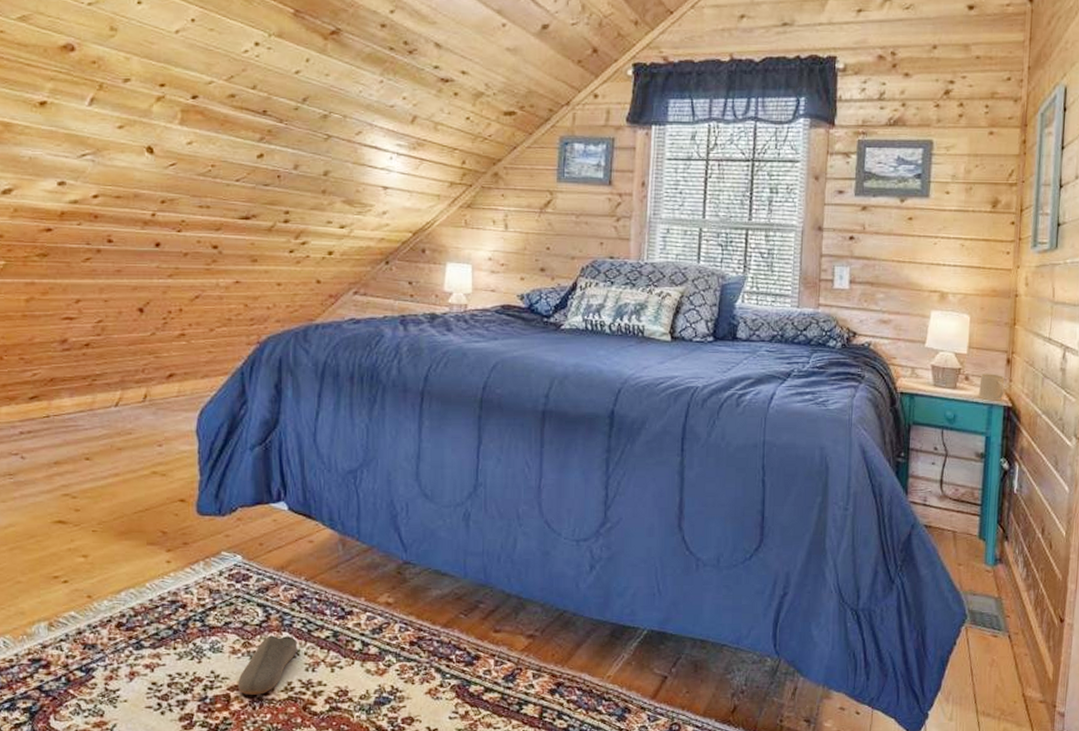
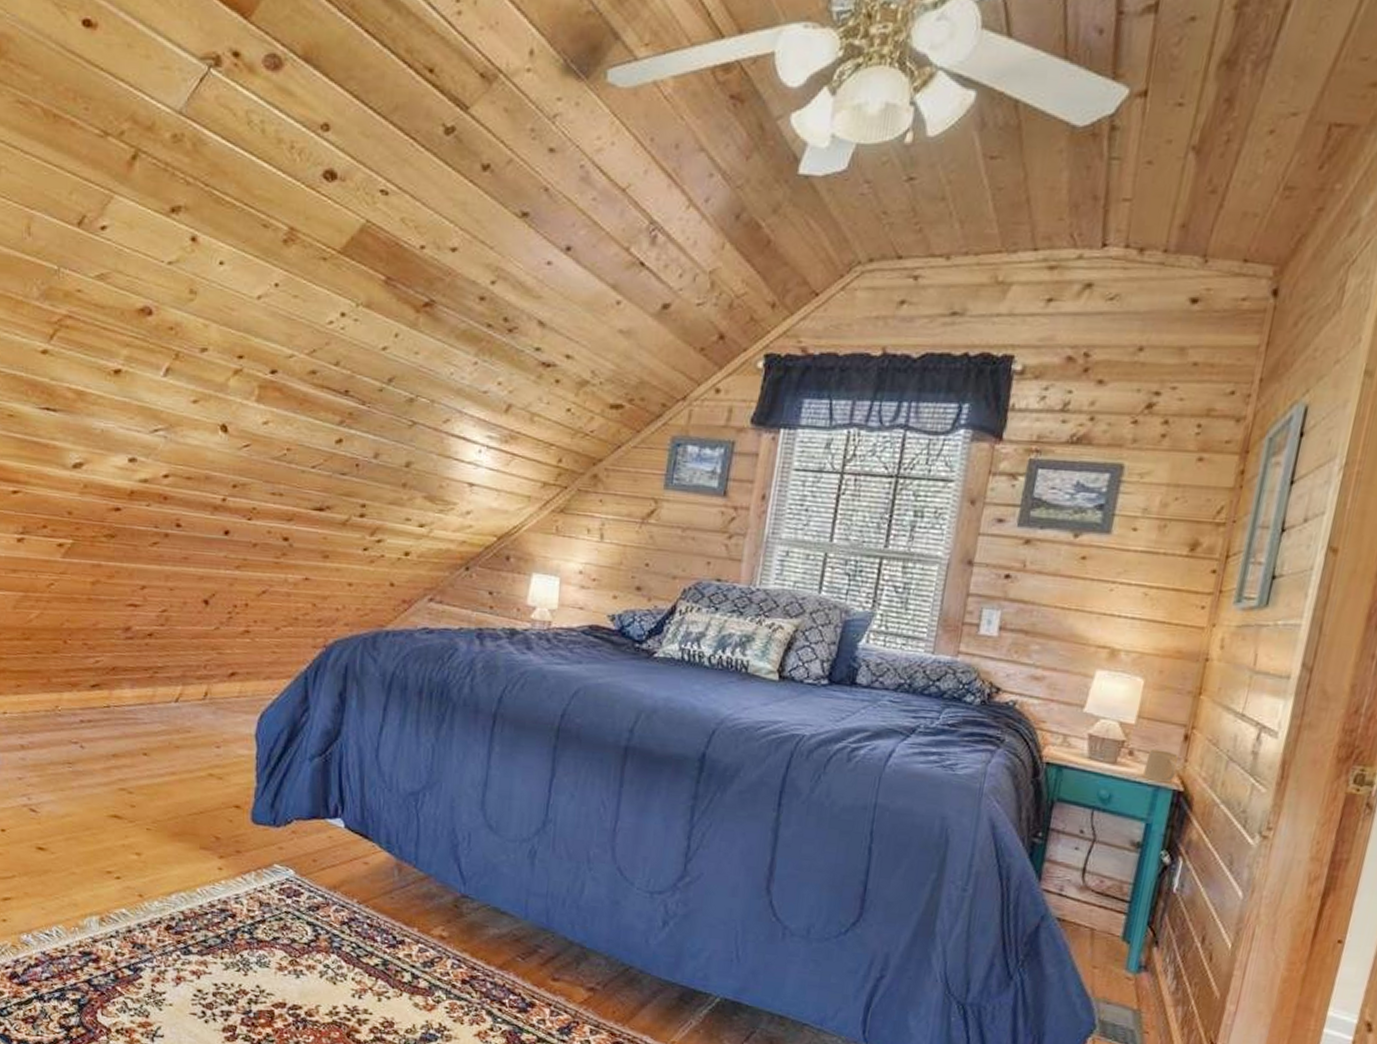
slipper: present [237,635,298,695] -> none [282,956,345,1015]

